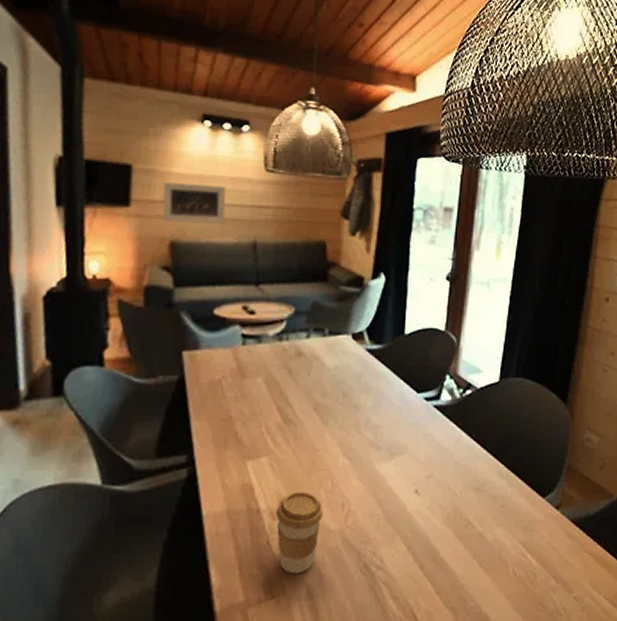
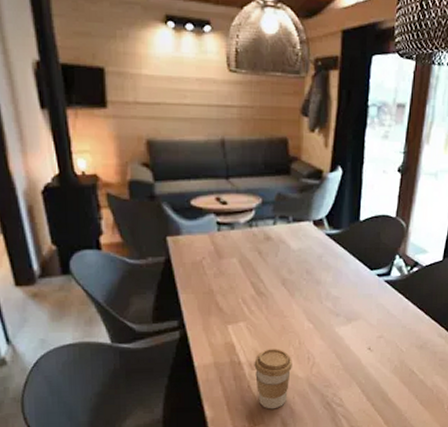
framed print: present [162,182,226,224] -> none [135,84,195,123]

